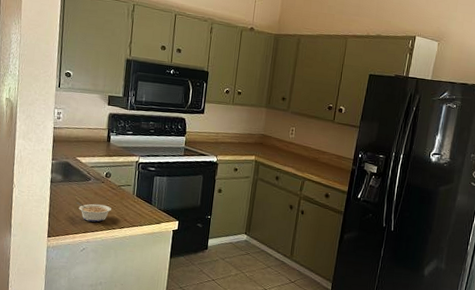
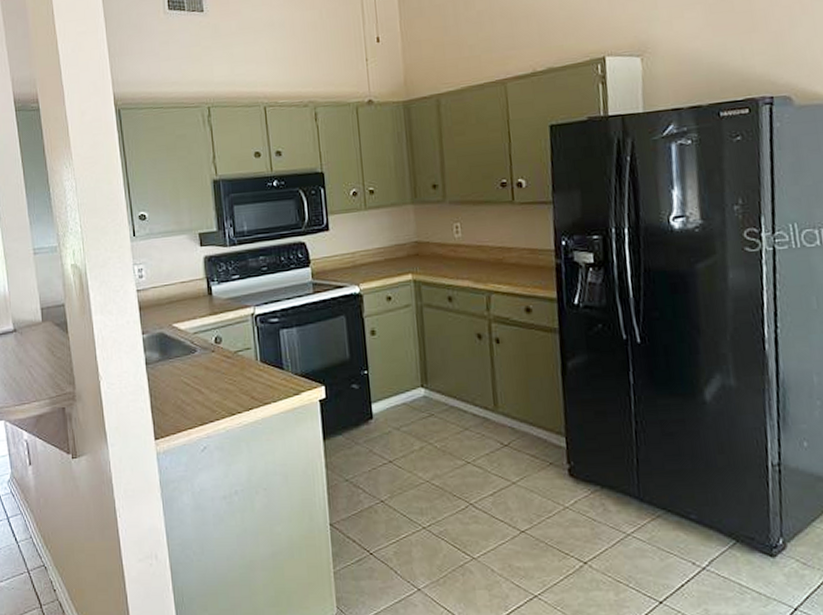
legume: present [76,201,111,222] -> none [183,381,231,409]

